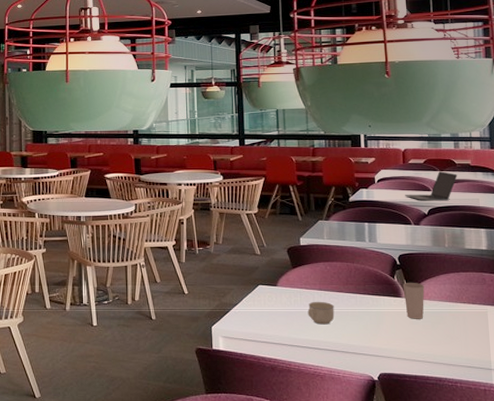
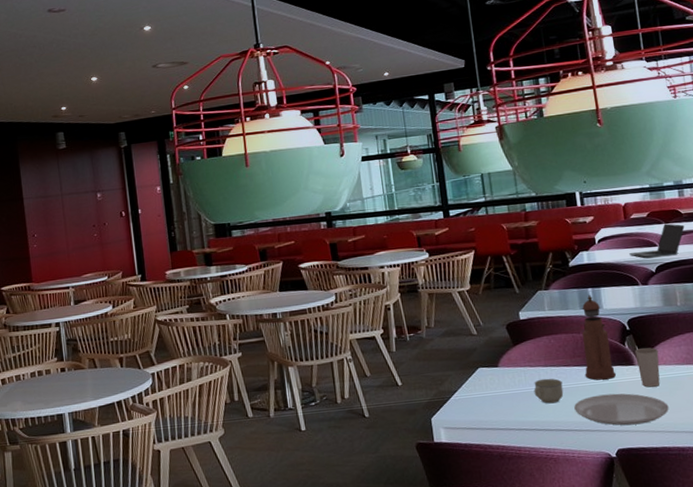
plate: none [343,321,430,352] -> present [574,393,669,426]
coffeepot: none [355,228,384,308] -> present [582,294,616,380]

